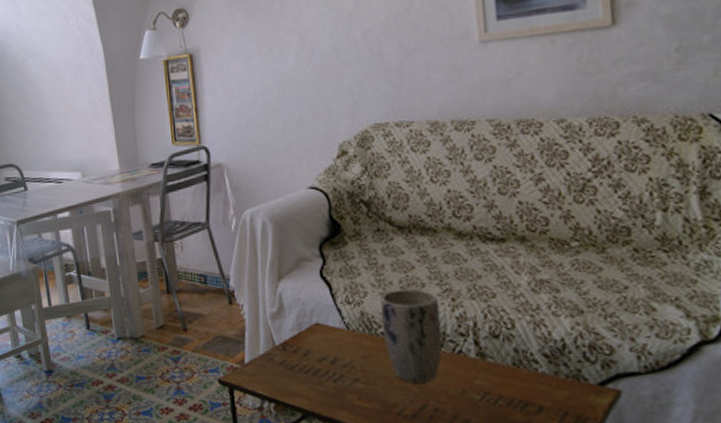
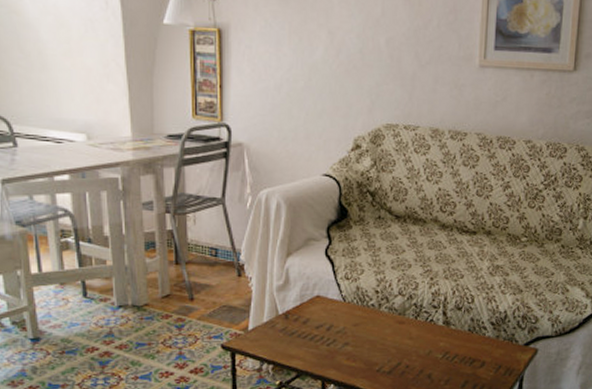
plant pot: present [380,289,443,383] -> none [373,269,420,346]

